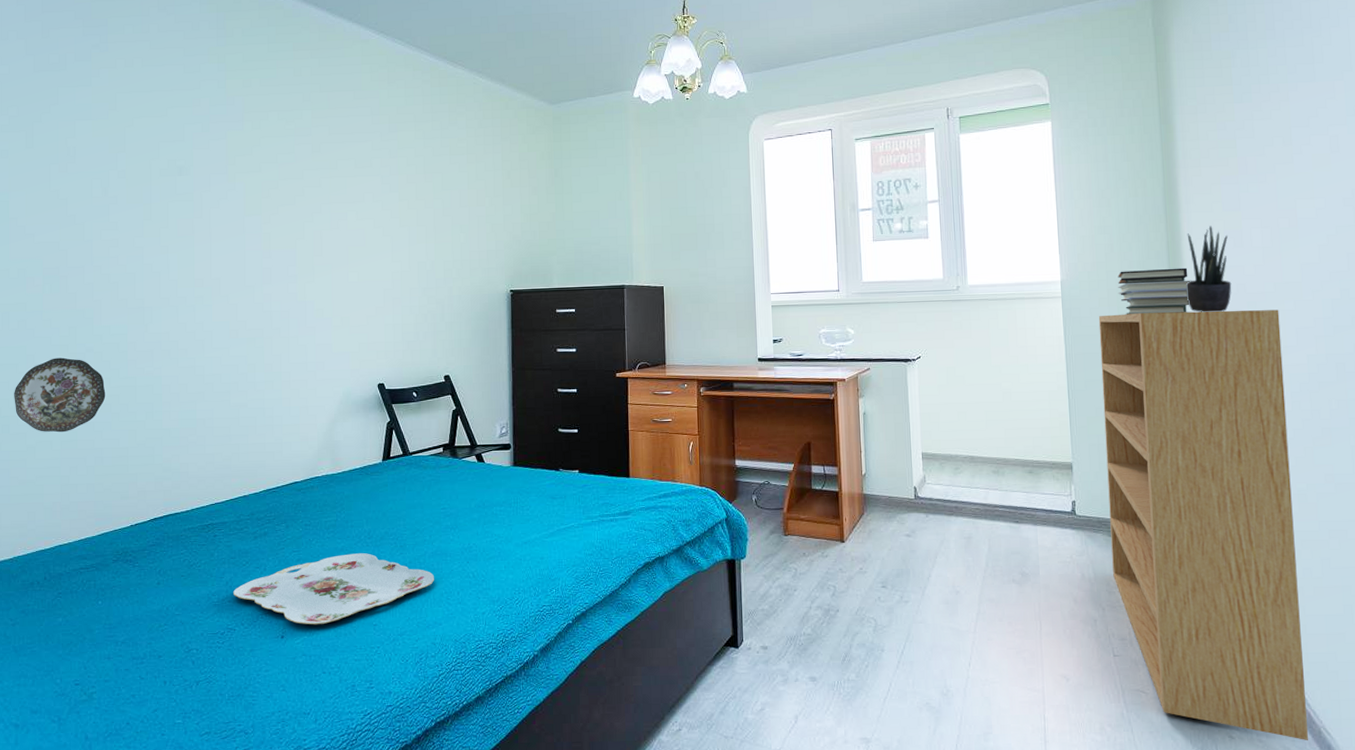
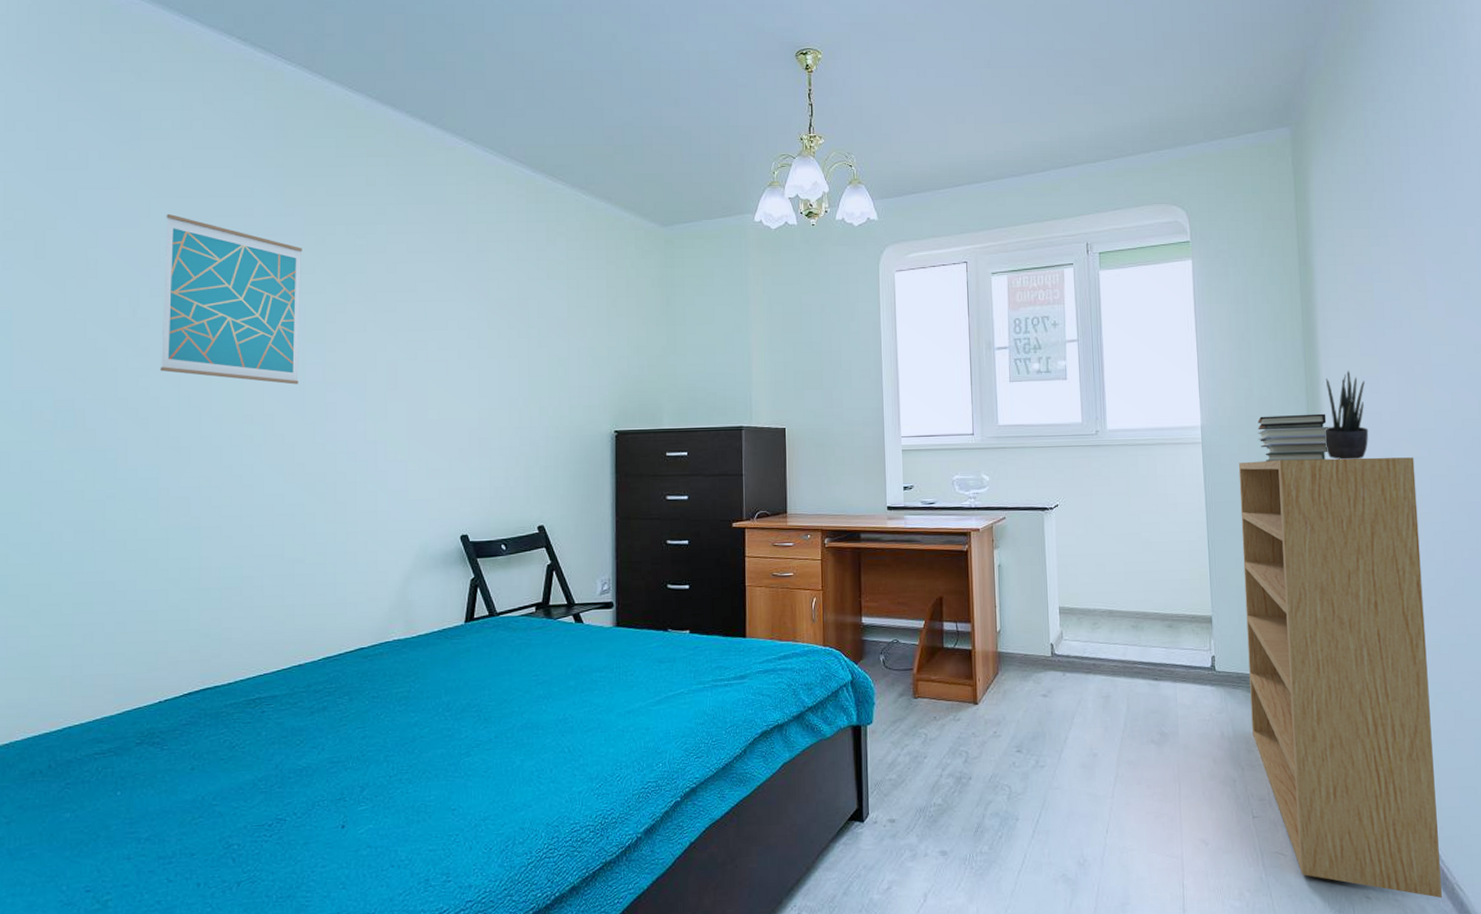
decorative plate: present [14,357,106,433] -> none [14,505,130,594]
wall art: none [127,107,241,252] -> present [160,214,302,385]
serving tray: present [233,553,434,625] -> none [284,728,523,812]

